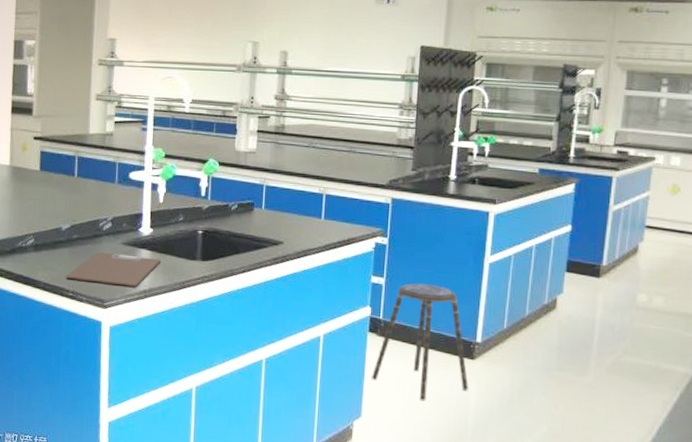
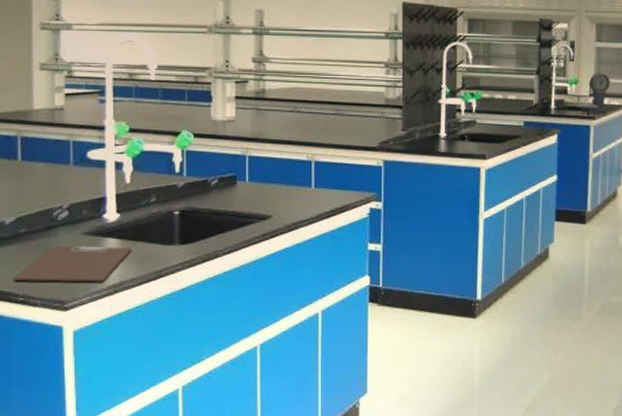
stool: present [372,283,469,400] -> none [375,246,472,366]
scale: none [596,122,640,167] -> present [574,72,611,115]

